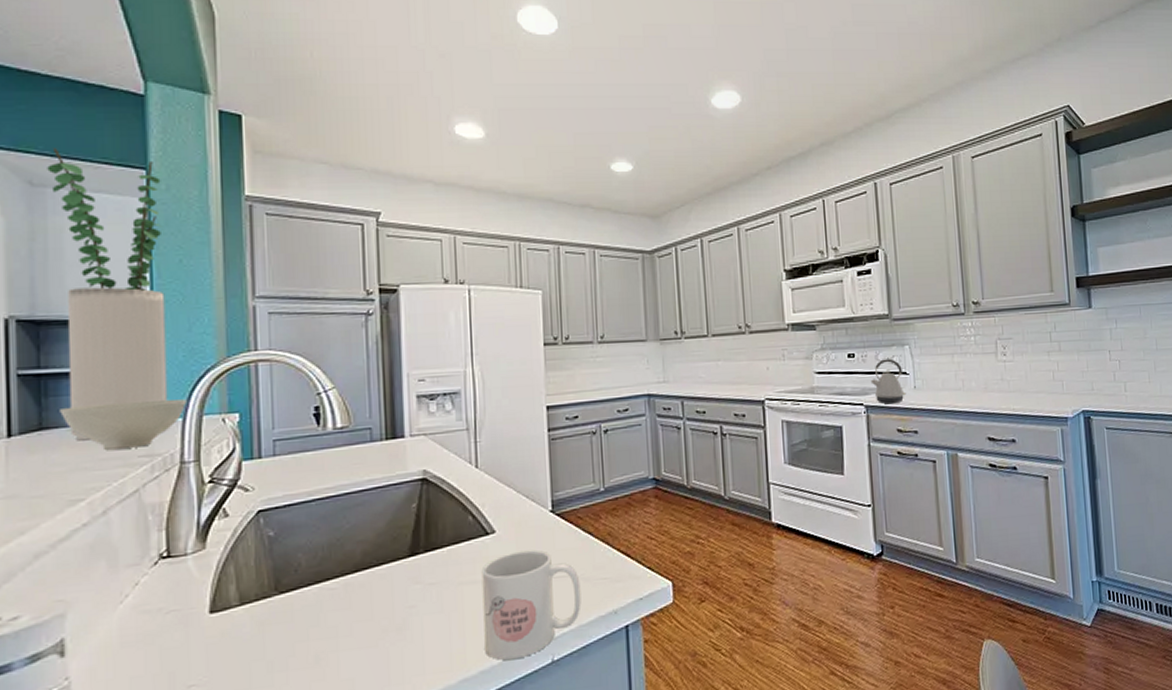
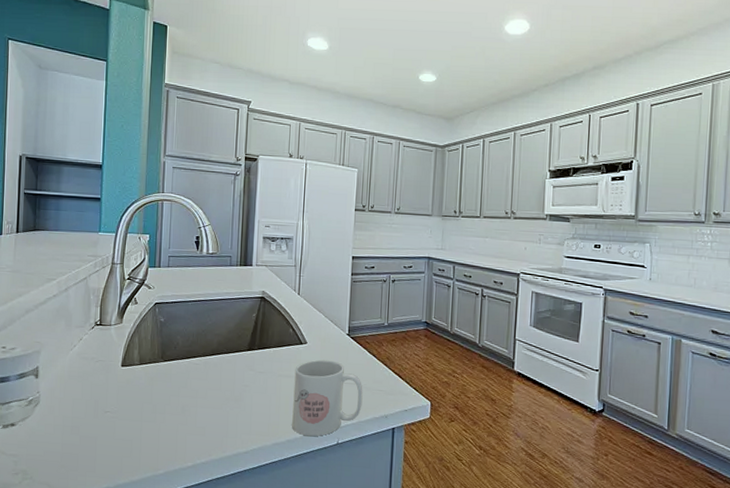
vase: present [47,148,168,441] -> none [49,44,115,241]
bowl: present [60,399,187,450] -> none [46,217,119,250]
kettle: present [870,358,906,404] -> none [611,252,642,291]

